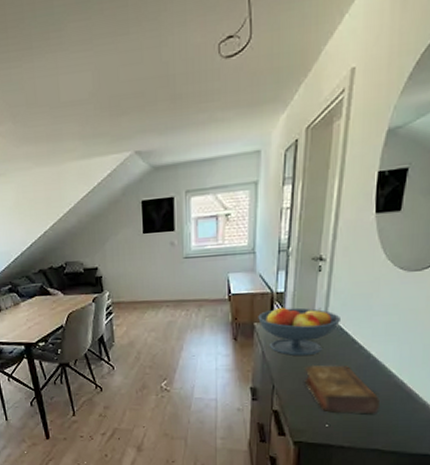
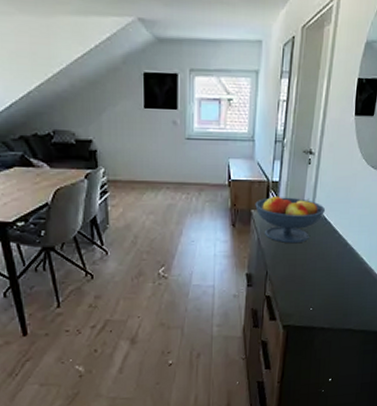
book: present [304,364,381,414] -> none [294,252,354,298]

